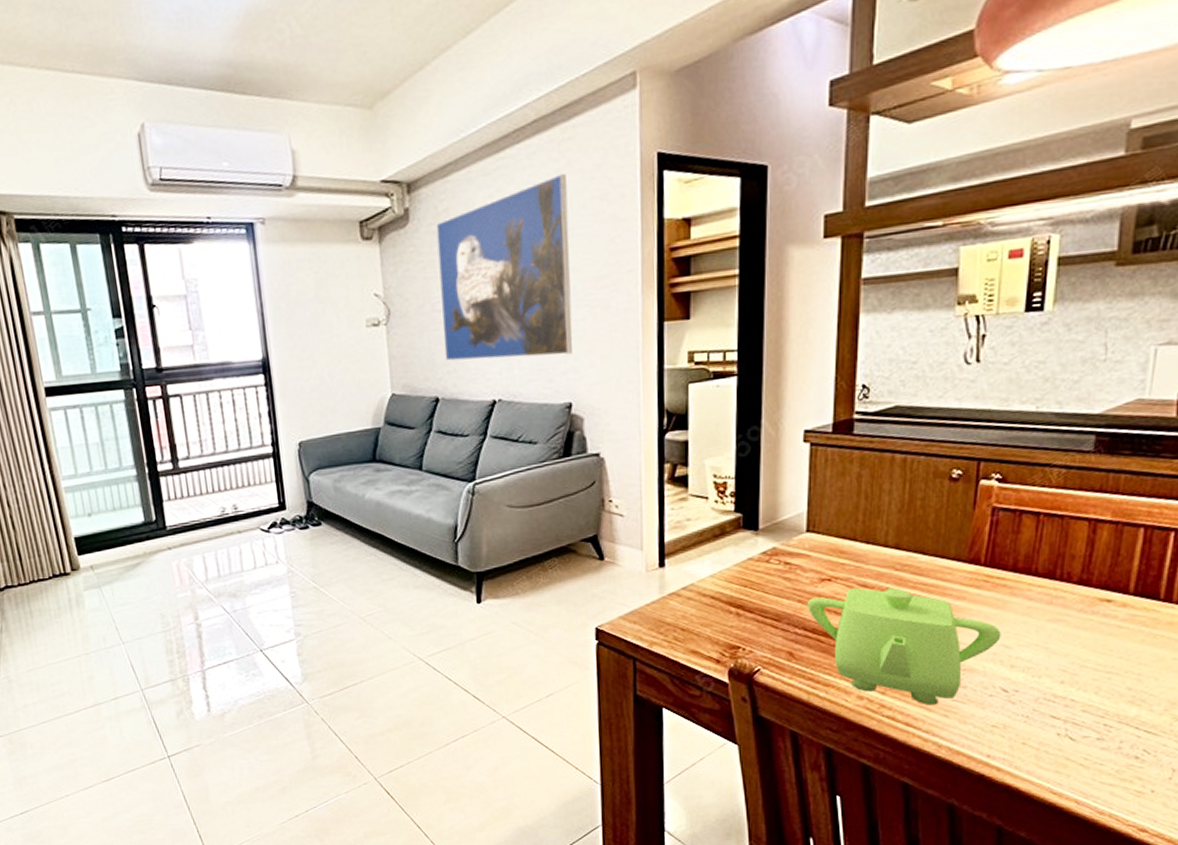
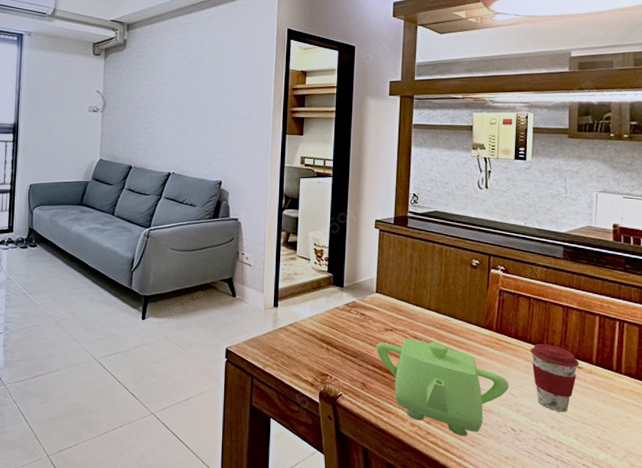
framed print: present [436,173,573,361] -> none [139,32,229,148]
coffee cup: none [1035,574,1108,662] -> present [530,344,579,412]

